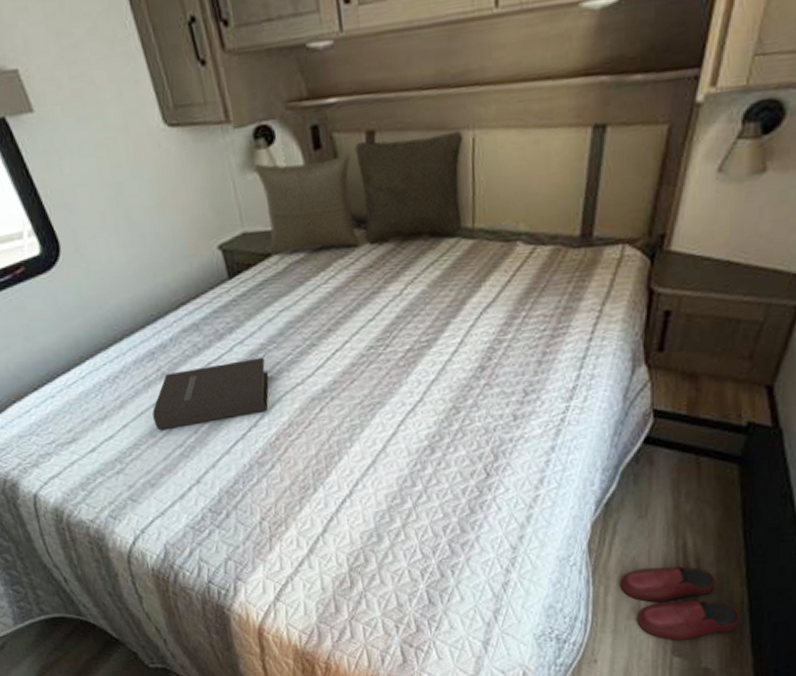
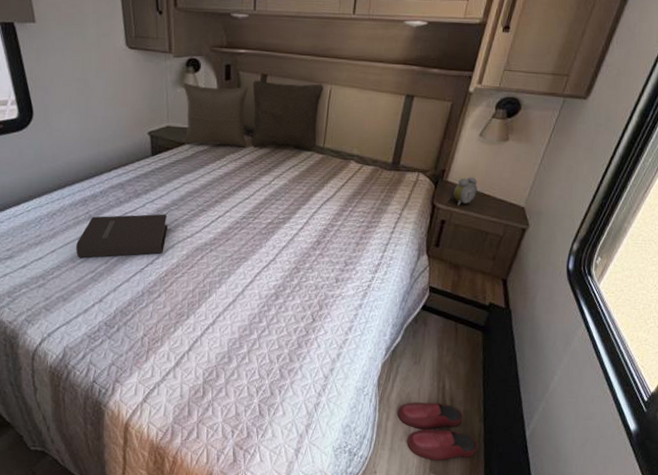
alarm clock: none [681,238,719,287] -> present [453,177,478,207]

